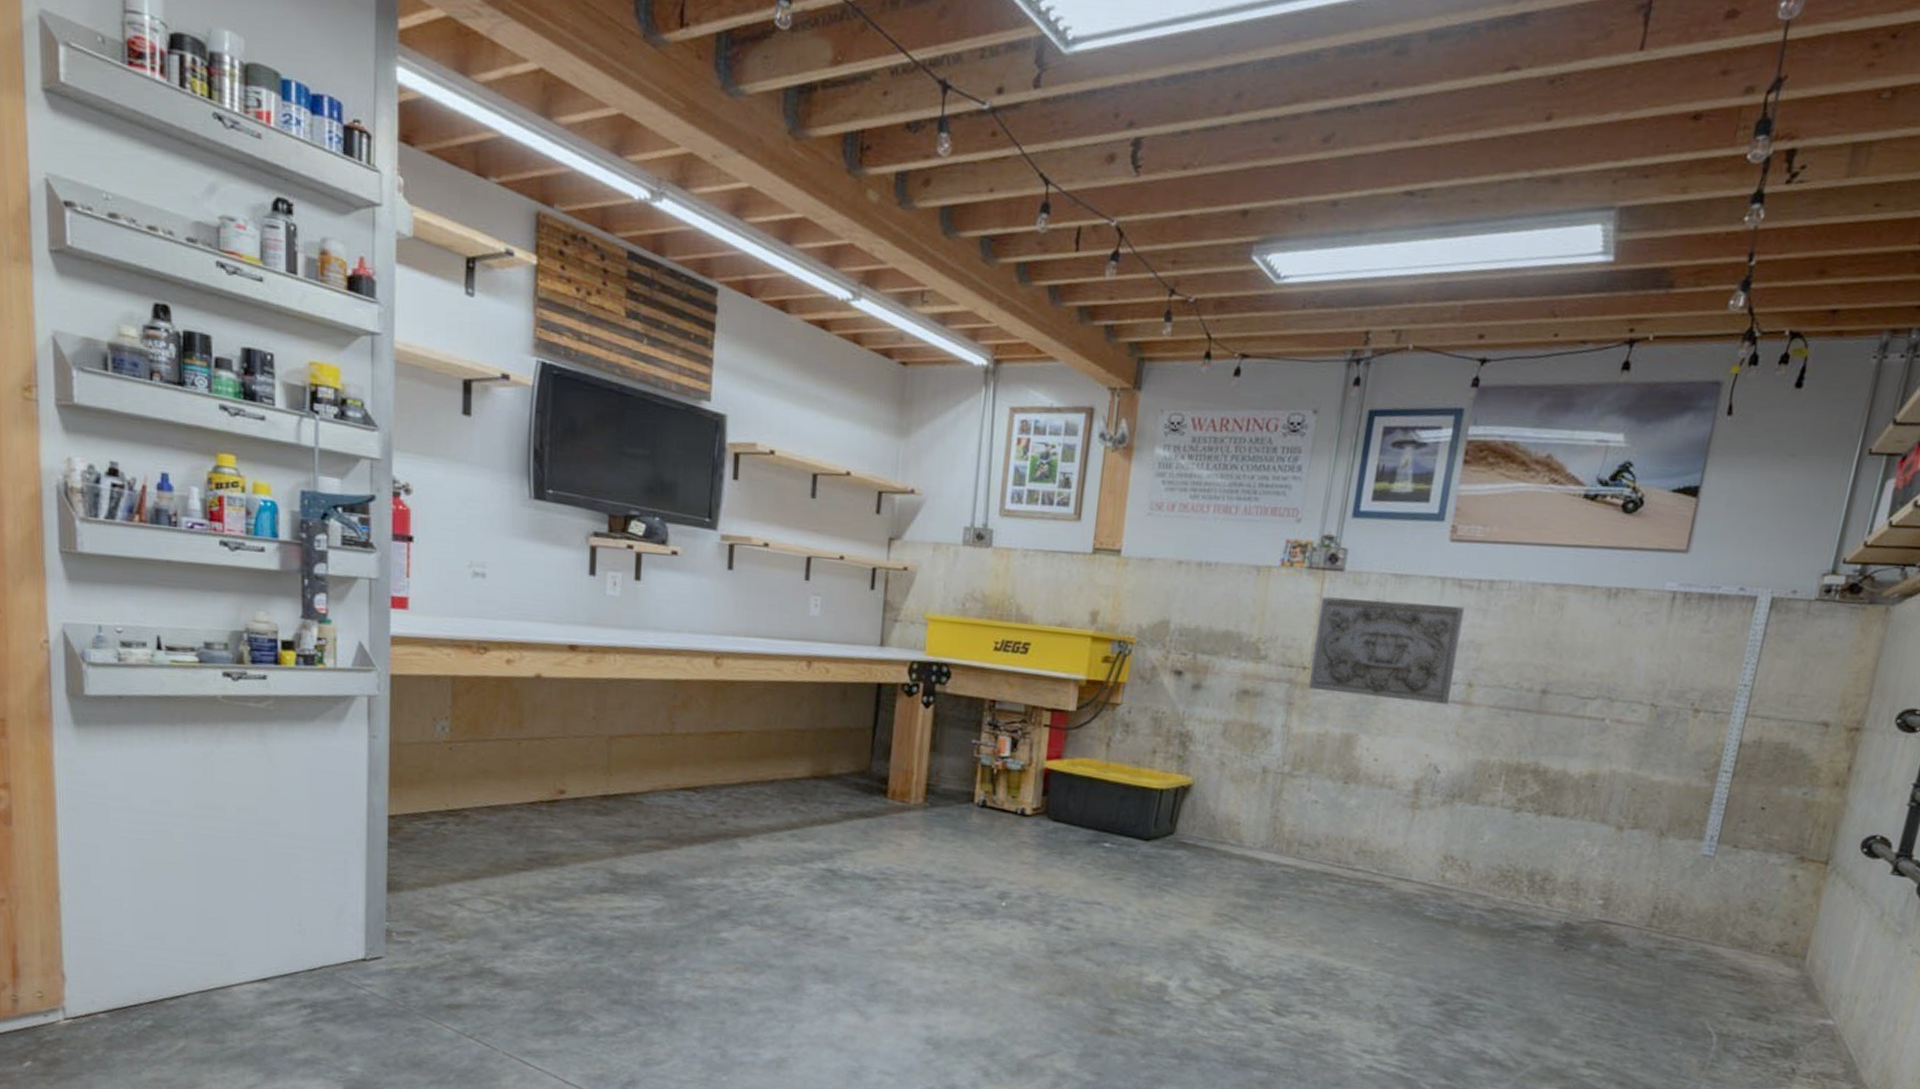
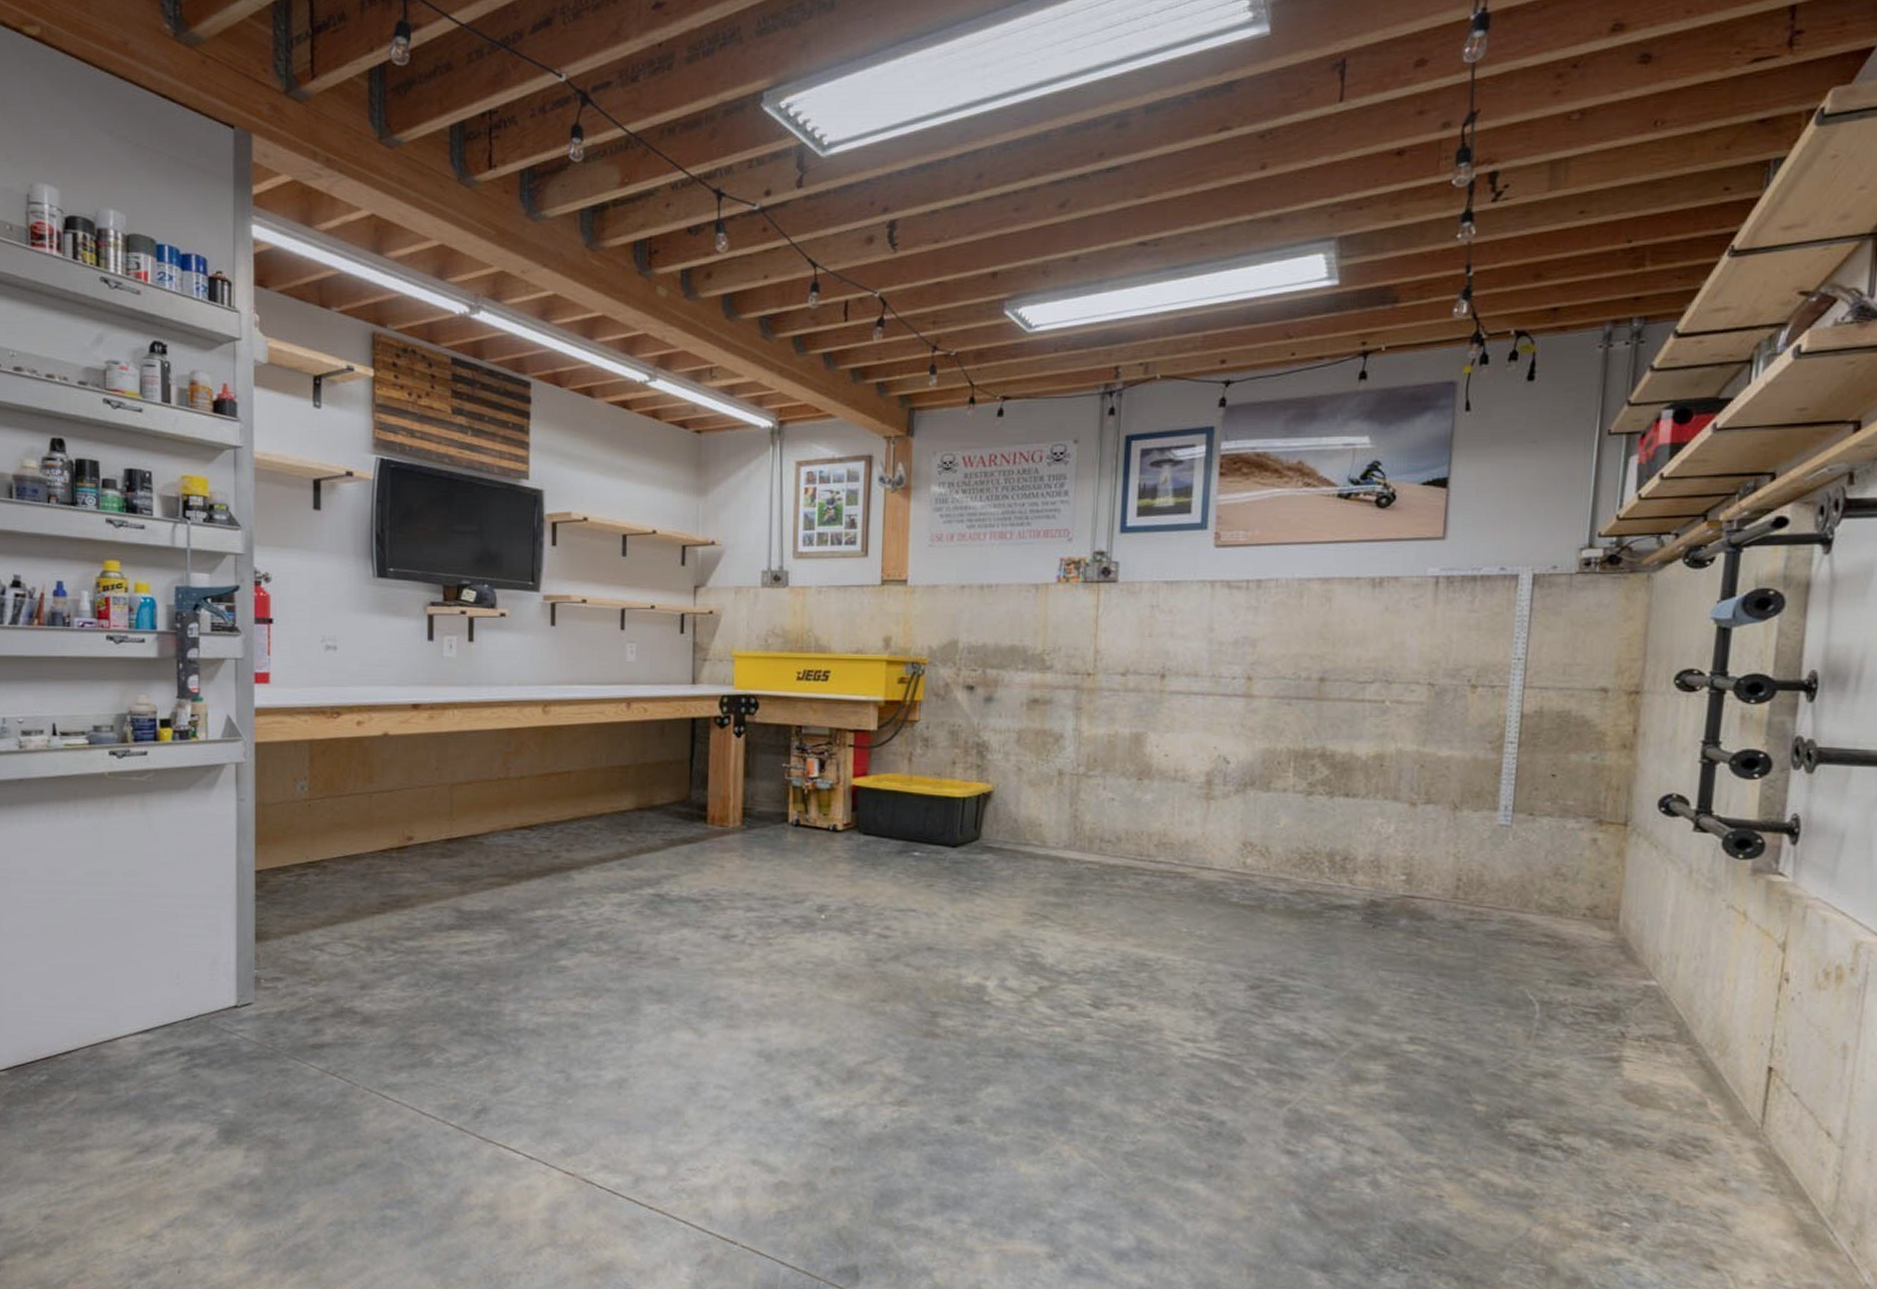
relief panel: present [1308,596,1465,705] -> none [1094,606,1236,698]

